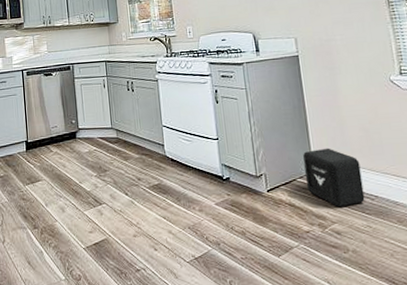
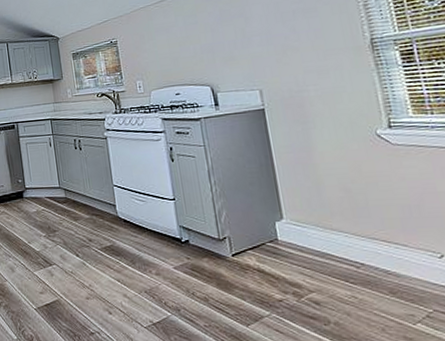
air purifier: present [303,148,365,206] -> none [272,209,349,274]

